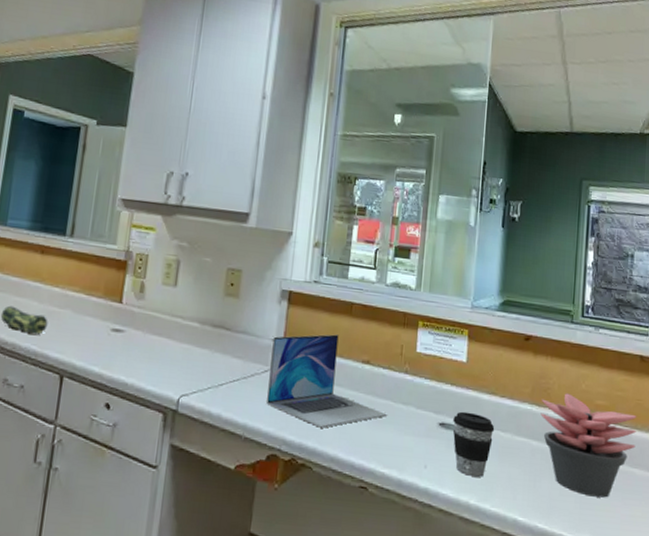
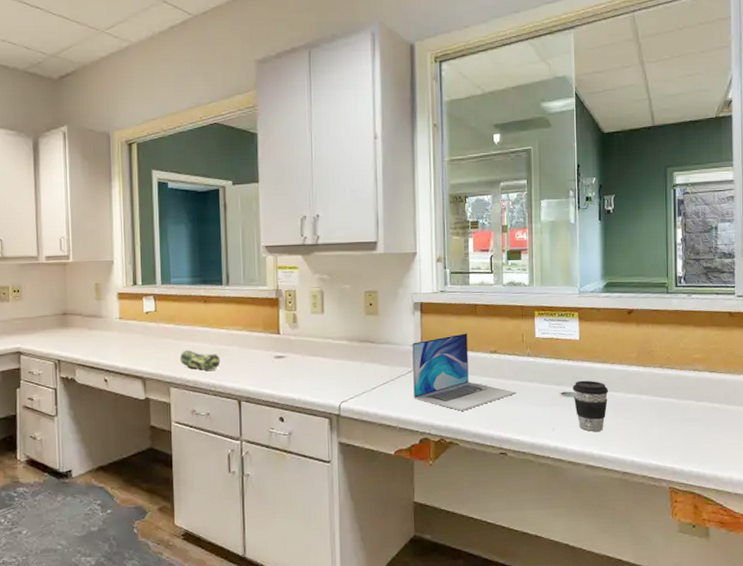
succulent plant: present [540,393,637,498] -> none [646,352,730,433]

